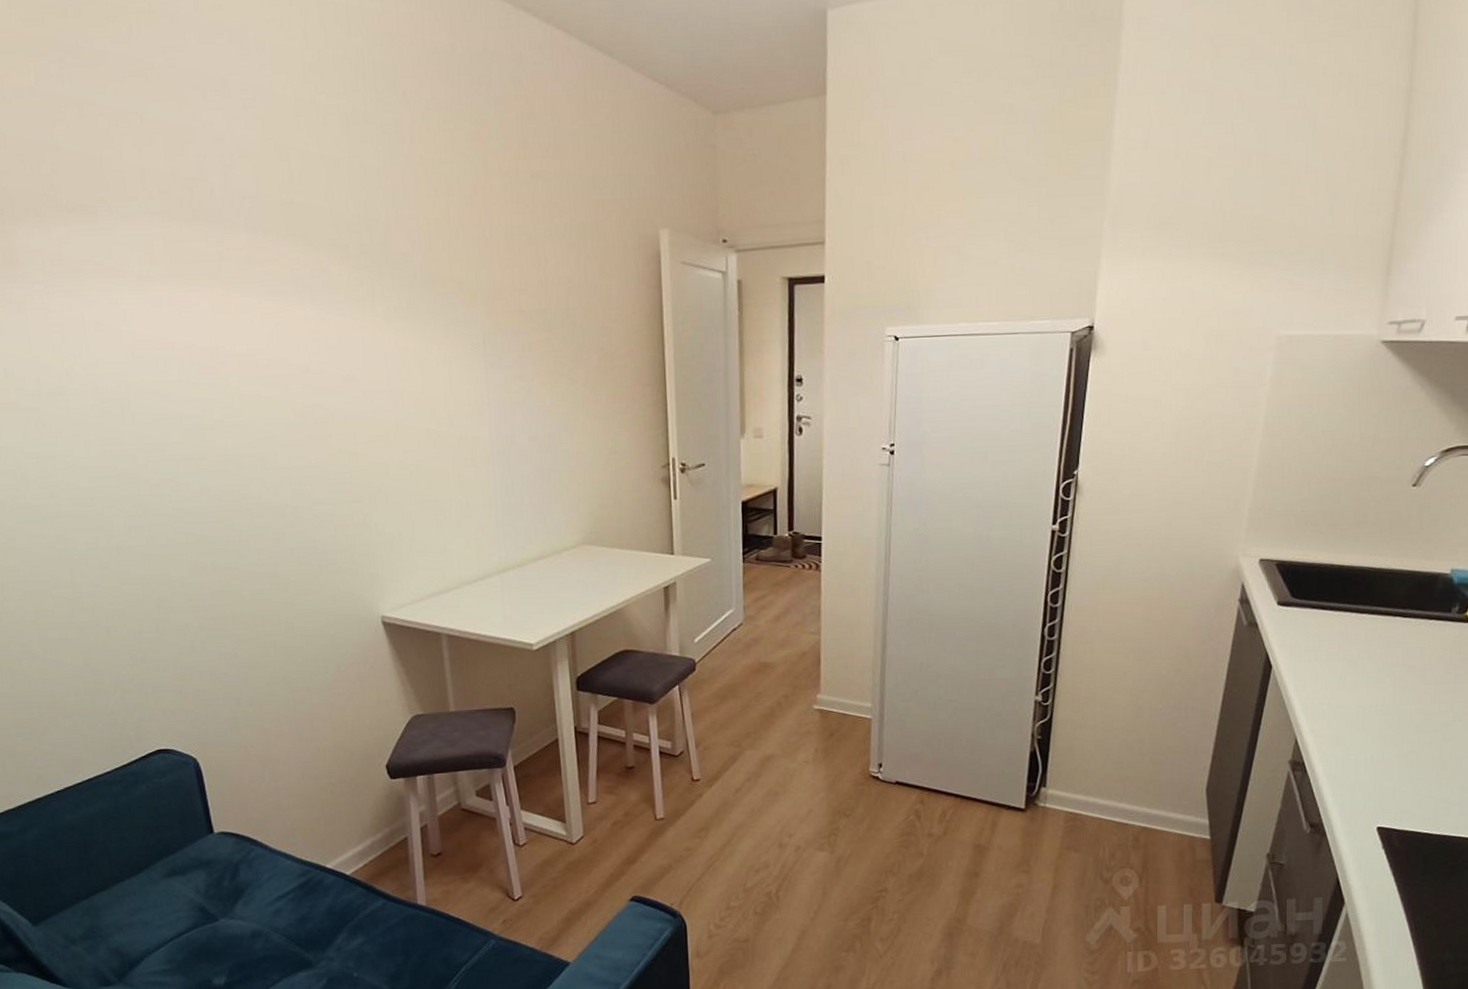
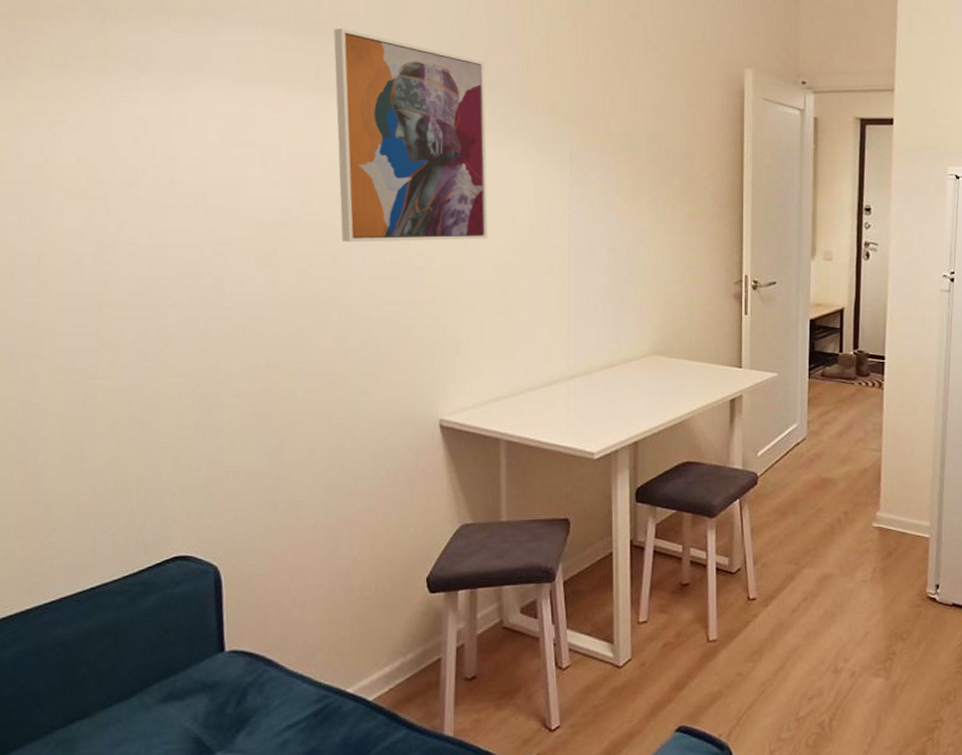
wall art: none [229,214,408,443] -> present [334,28,488,242]

